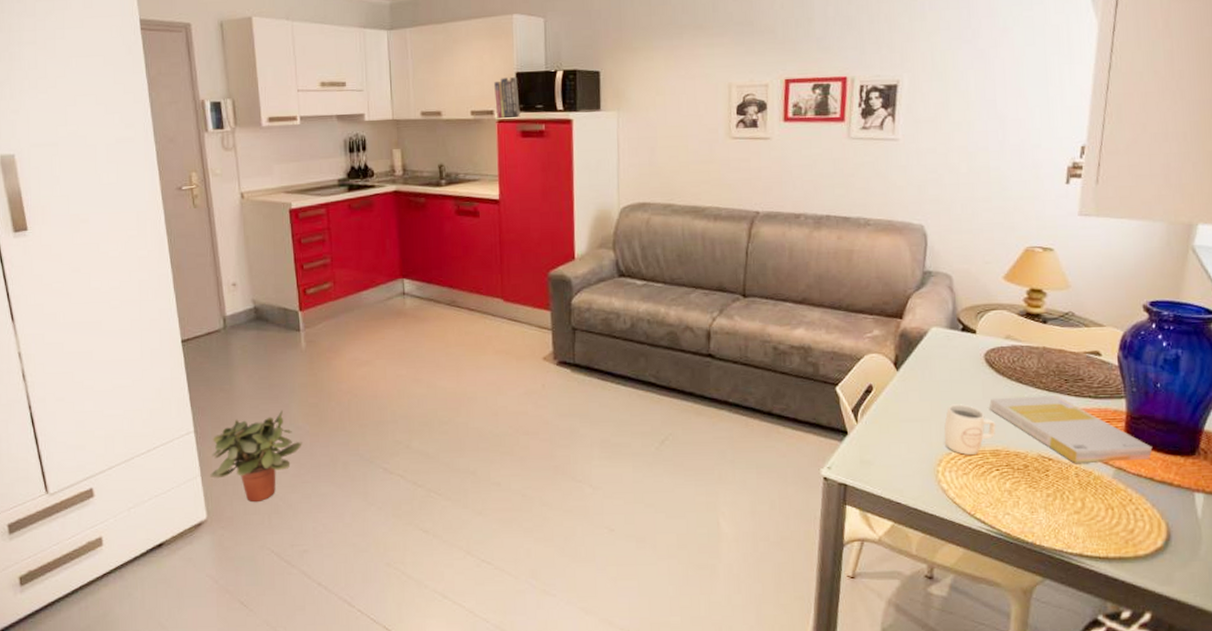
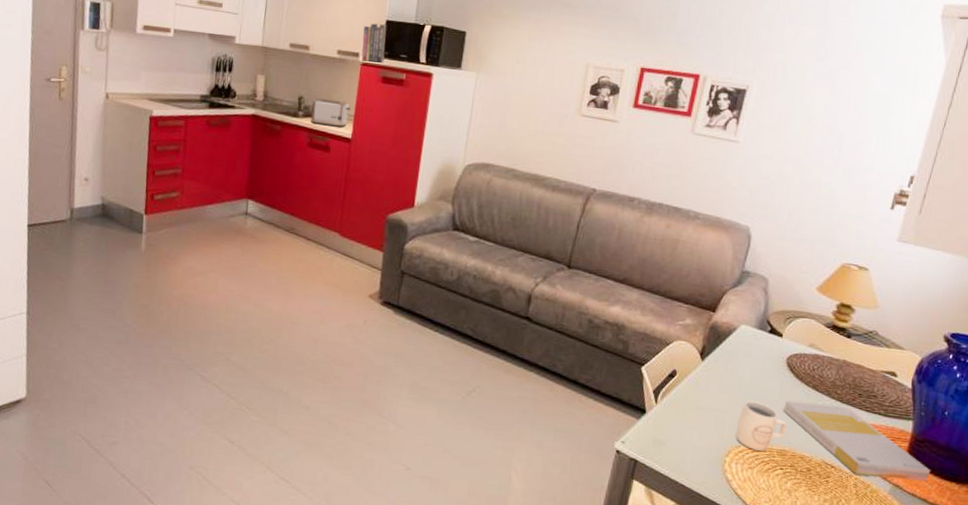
potted plant: present [210,410,302,502] -> none [35,305,128,389]
toaster: none [454,162,494,191] -> present [311,98,351,129]

